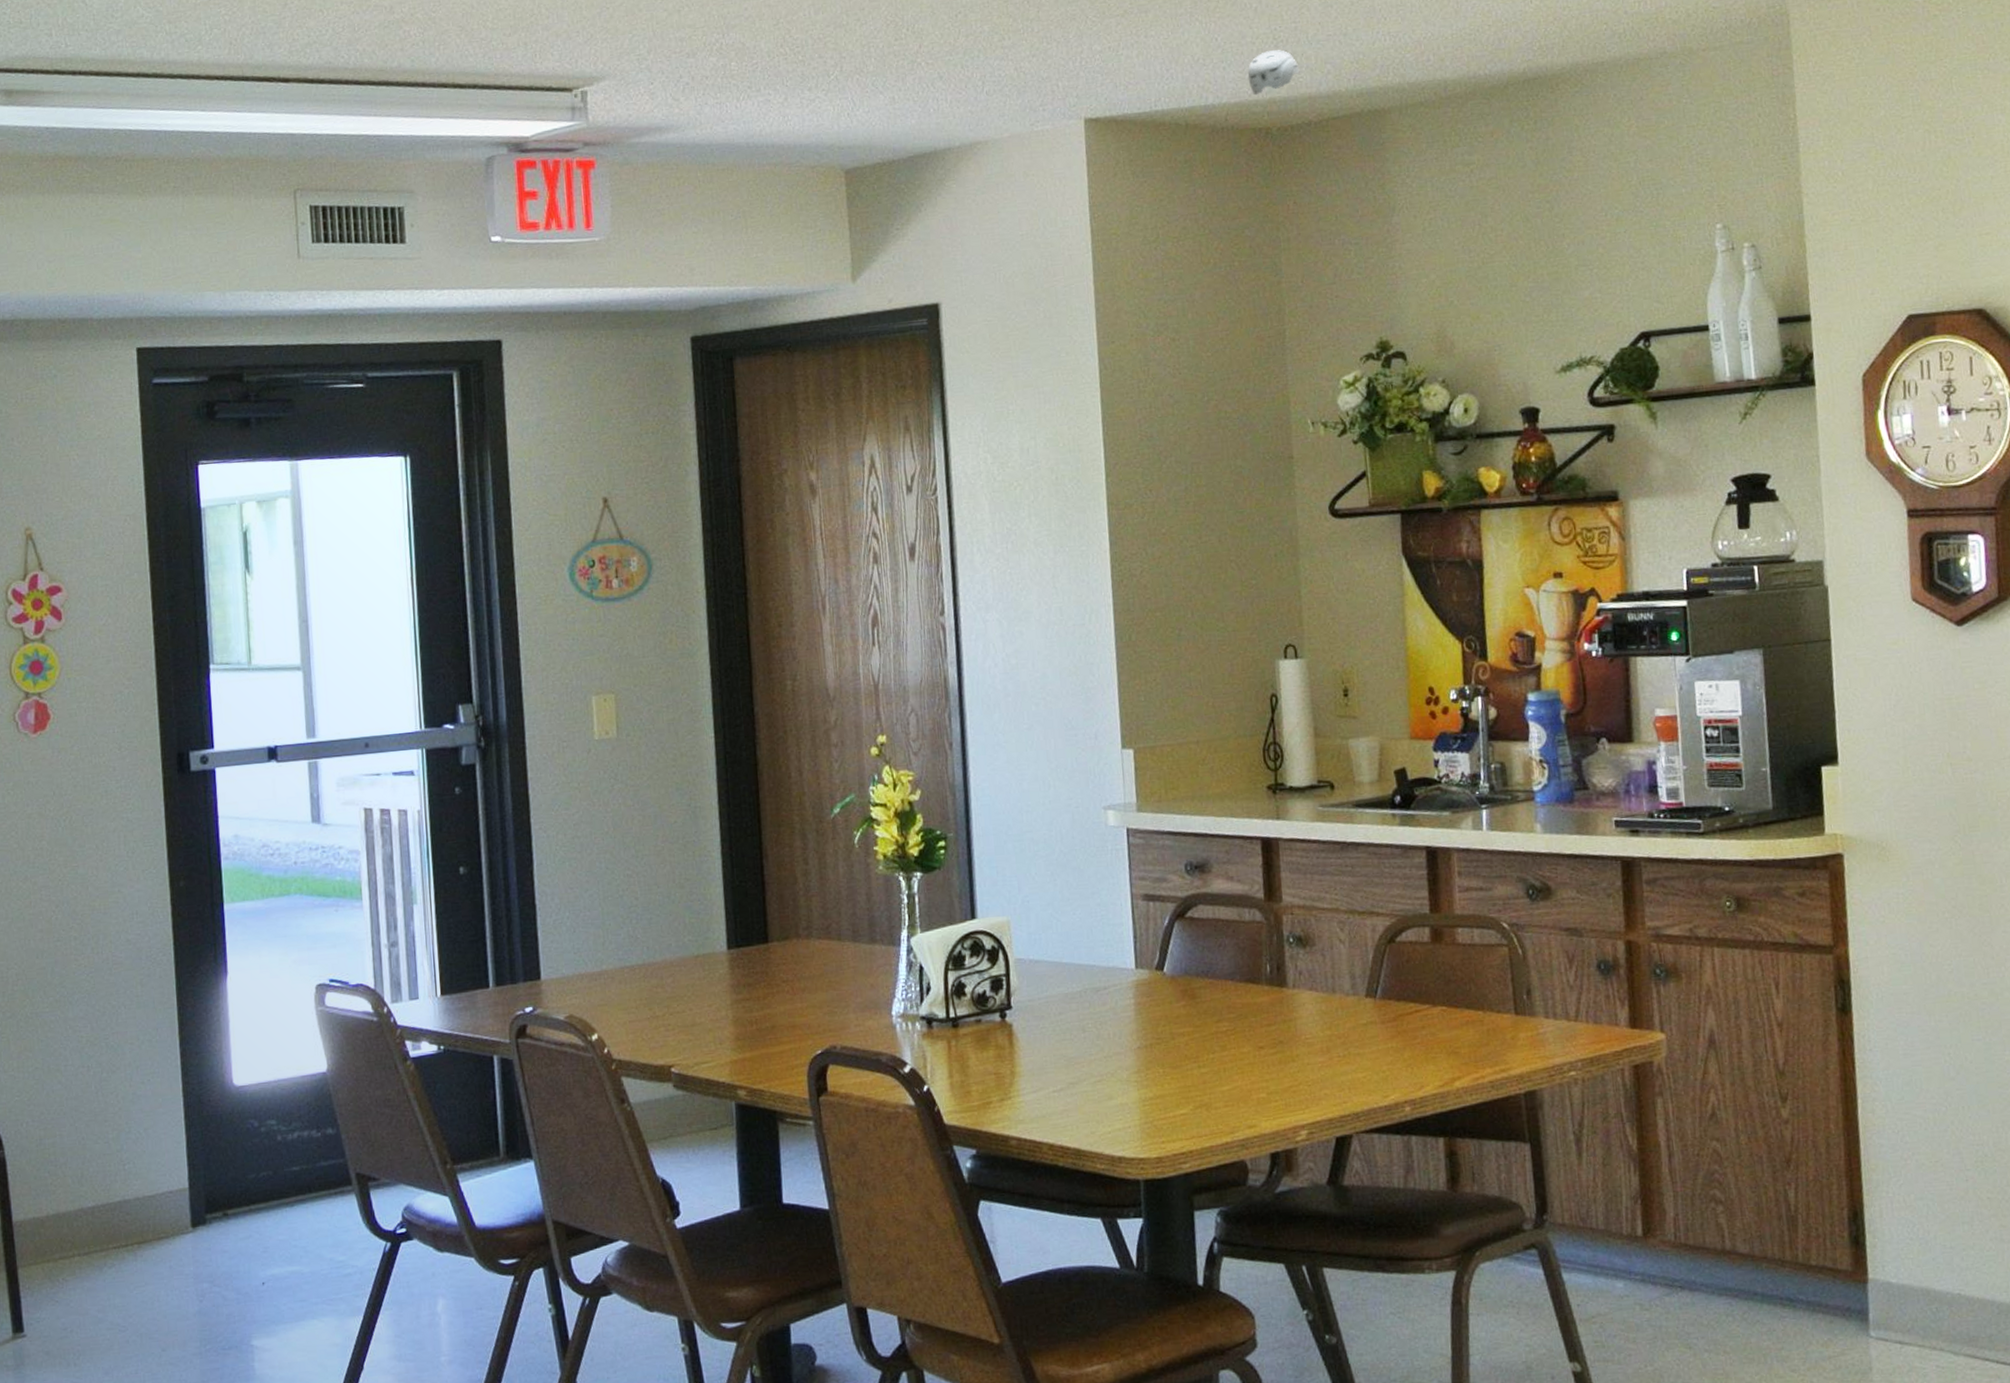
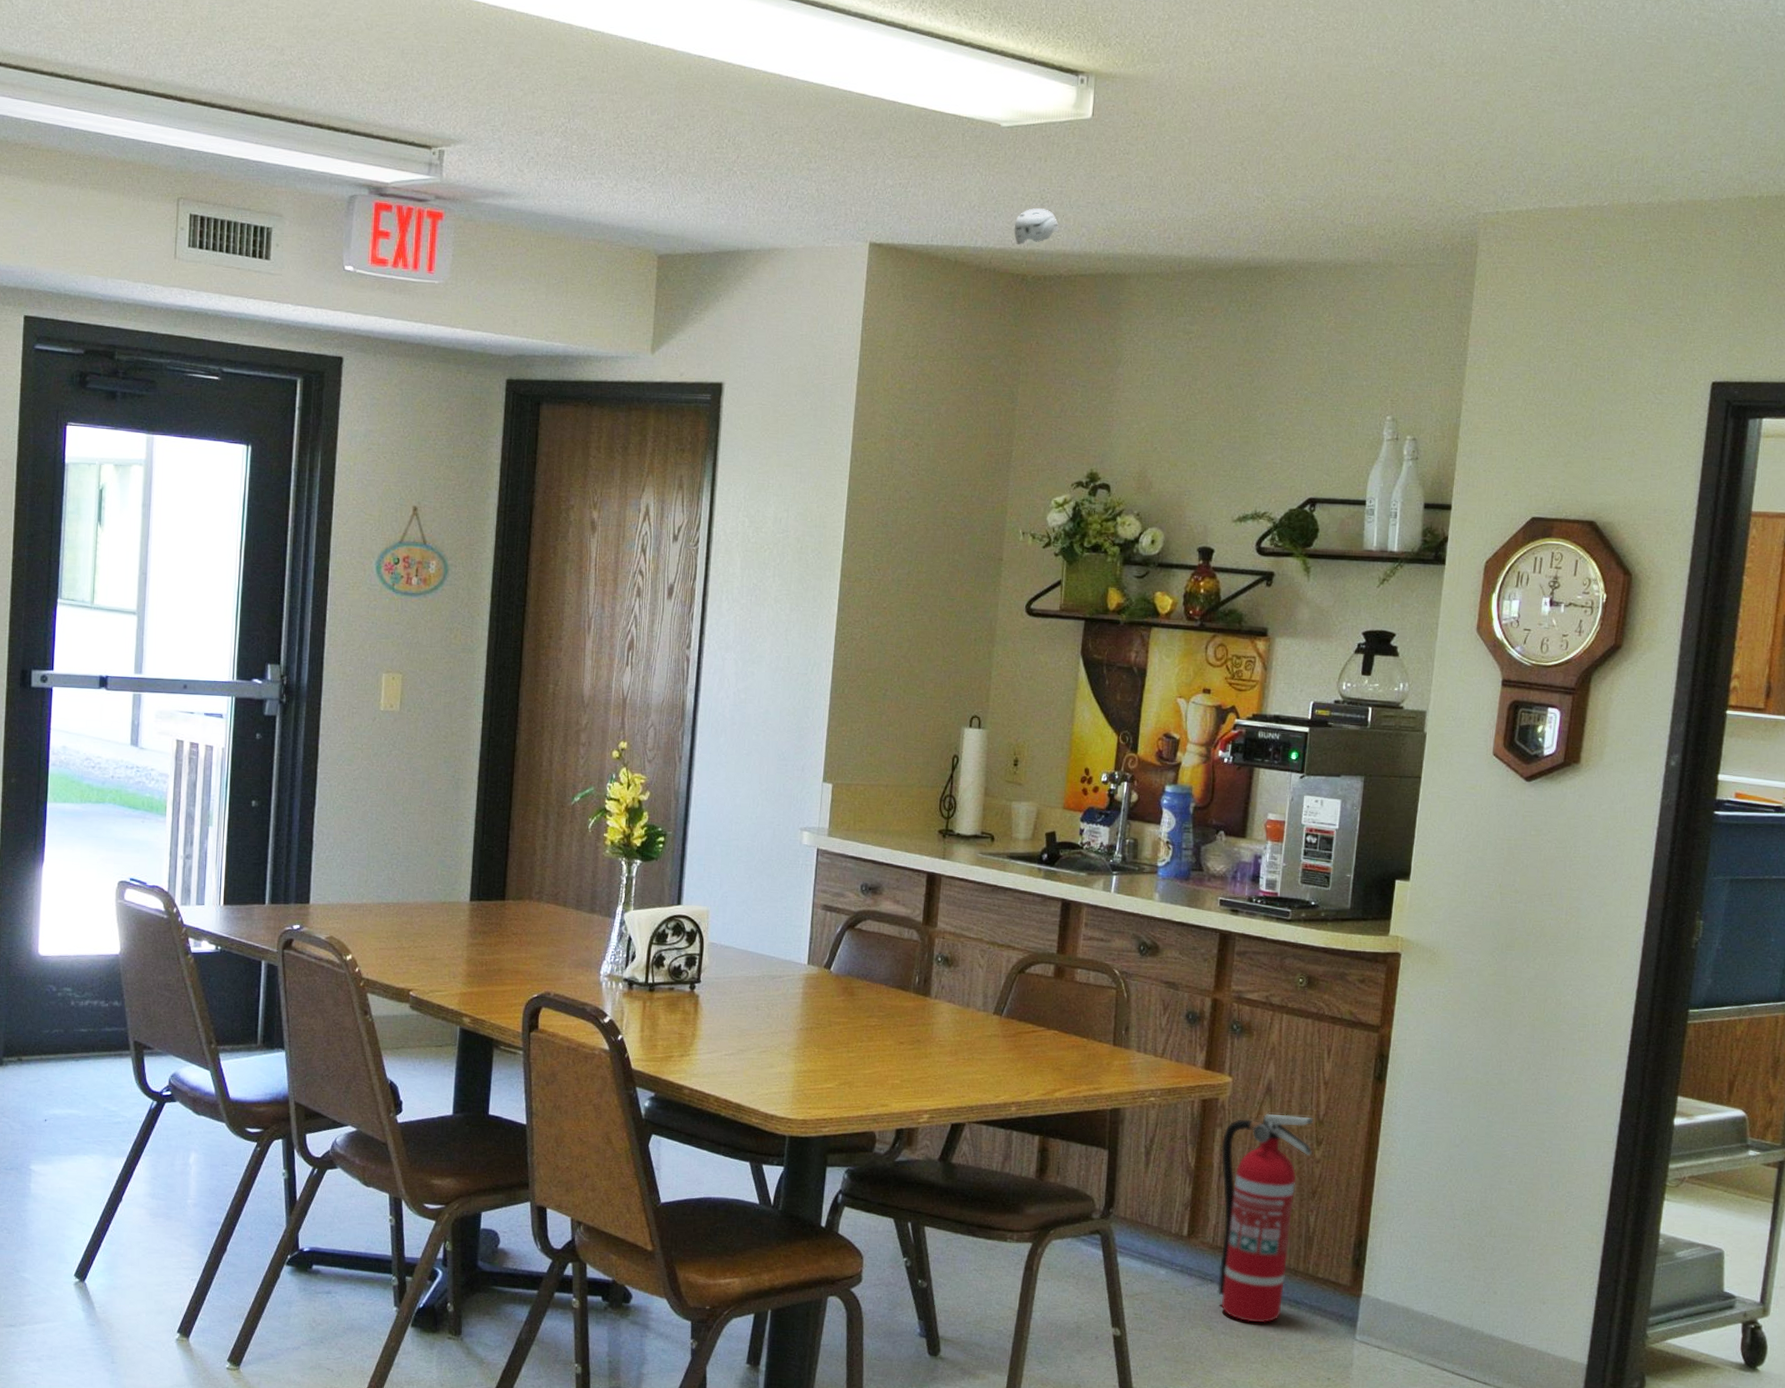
fire extinguisher: none [1665,1069,1778,1333] -> present [1217,1113,1314,1323]

